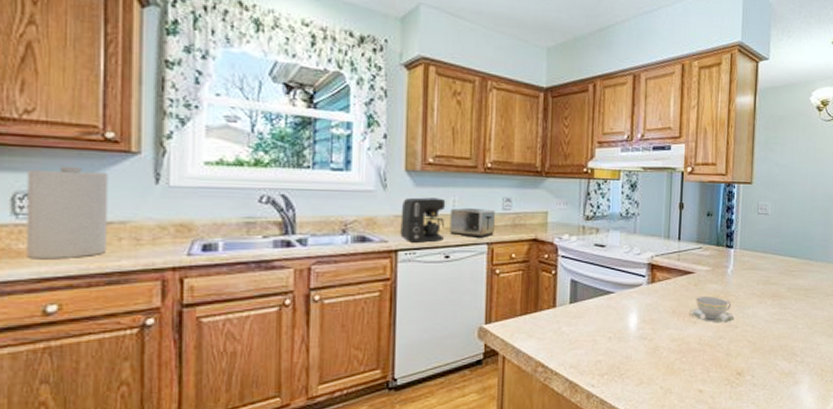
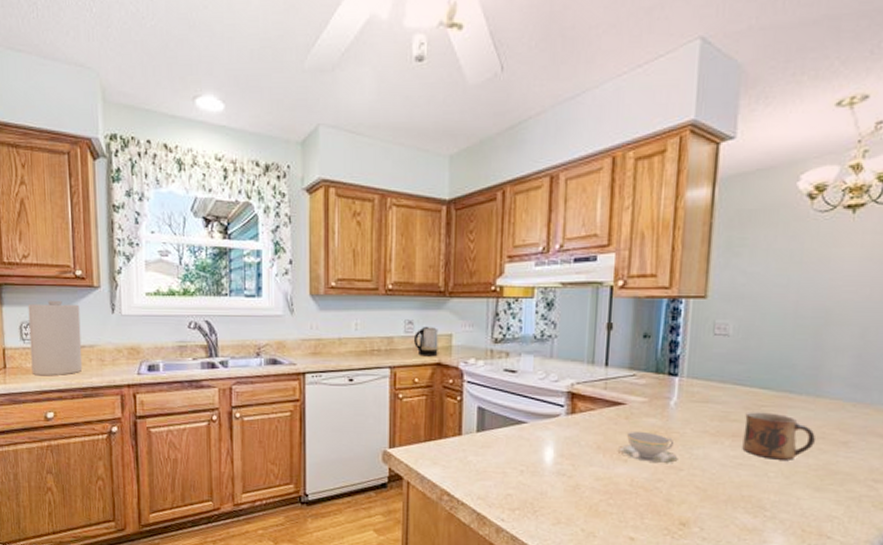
coffee maker: present [400,197,446,243] -> none [307,321,349,366]
toaster: present [450,207,495,238] -> none [353,330,397,362]
kettle: none [511,203,535,233] -> present [413,326,439,357]
mug: none [780,276,828,314] -> present [742,412,816,460]

